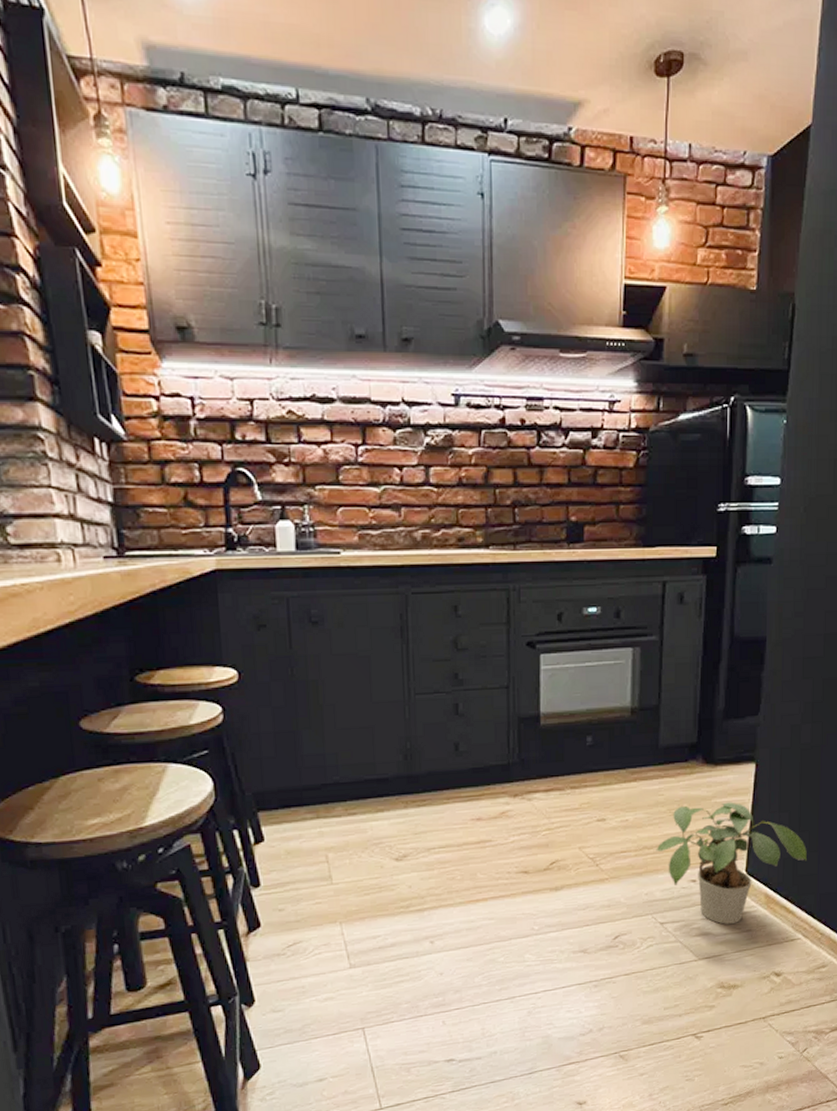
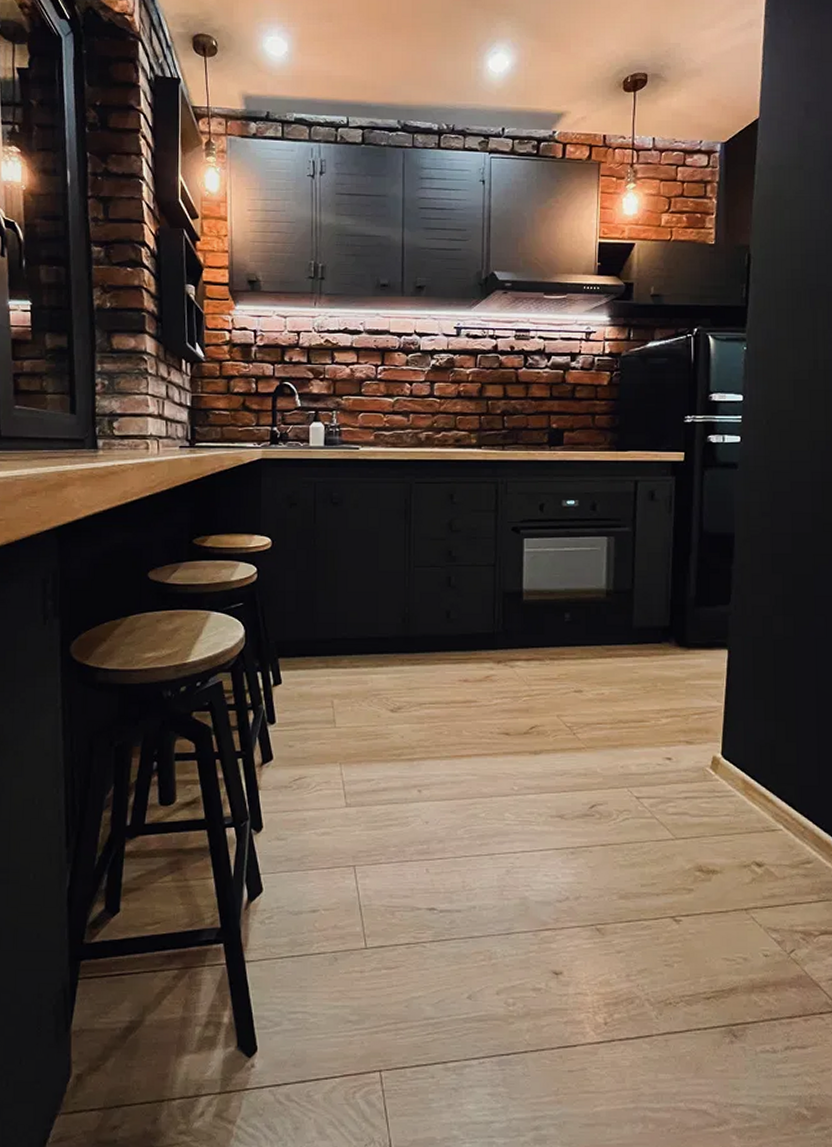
potted plant: present [656,802,807,924] -> none [631,684,785,806]

